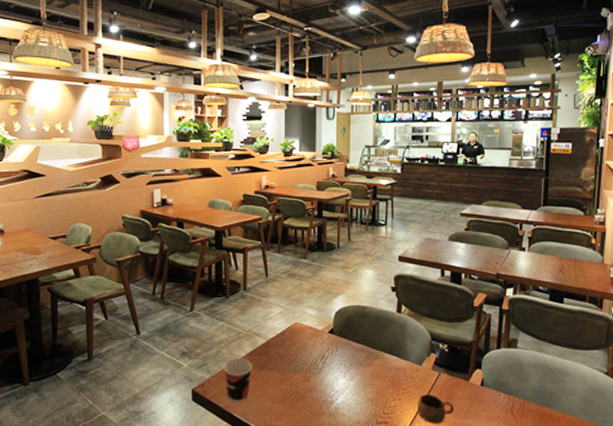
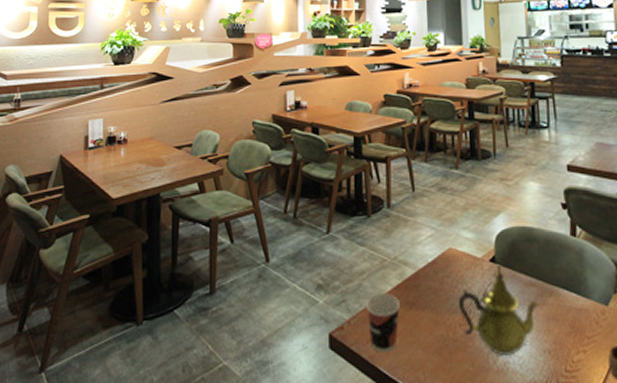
teapot: none [300,335,367,403] -> present [457,264,540,355]

